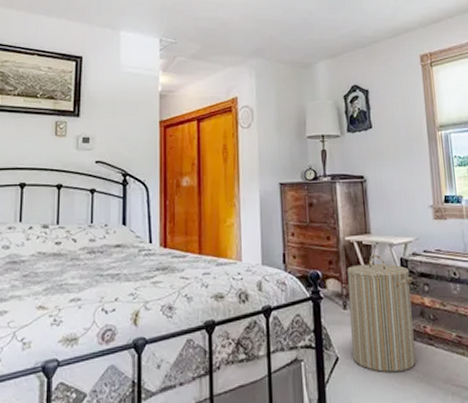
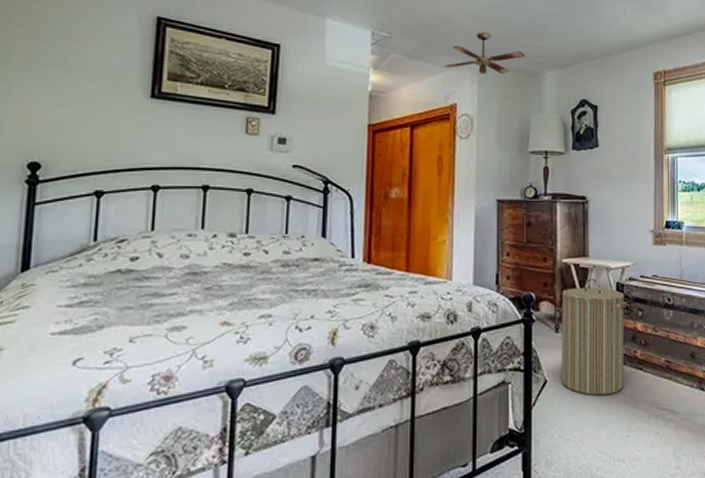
ceiling fan: none [225,30,297,69] -> present [445,31,525,75]

